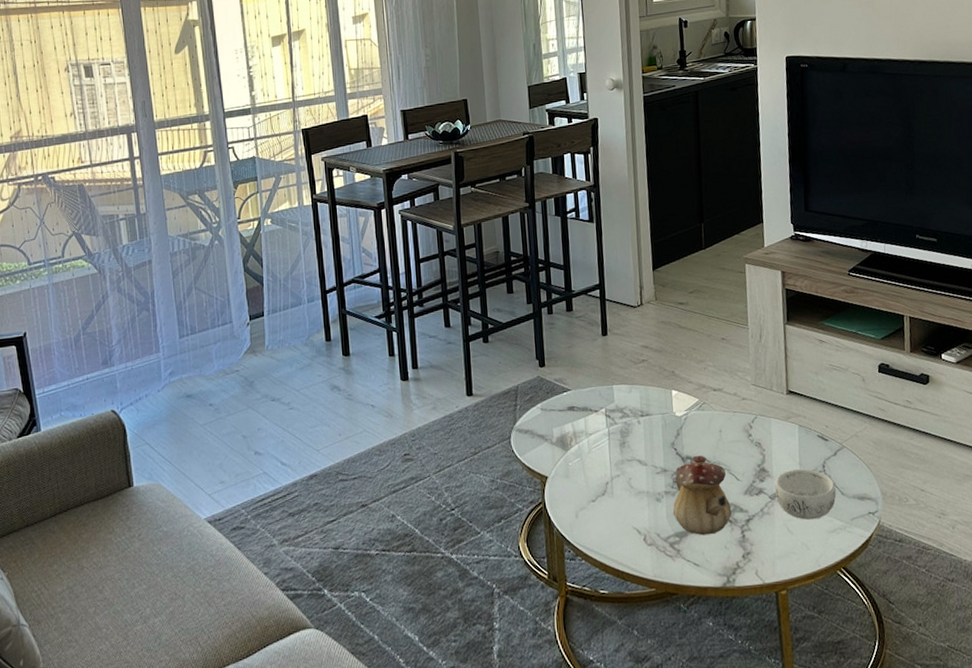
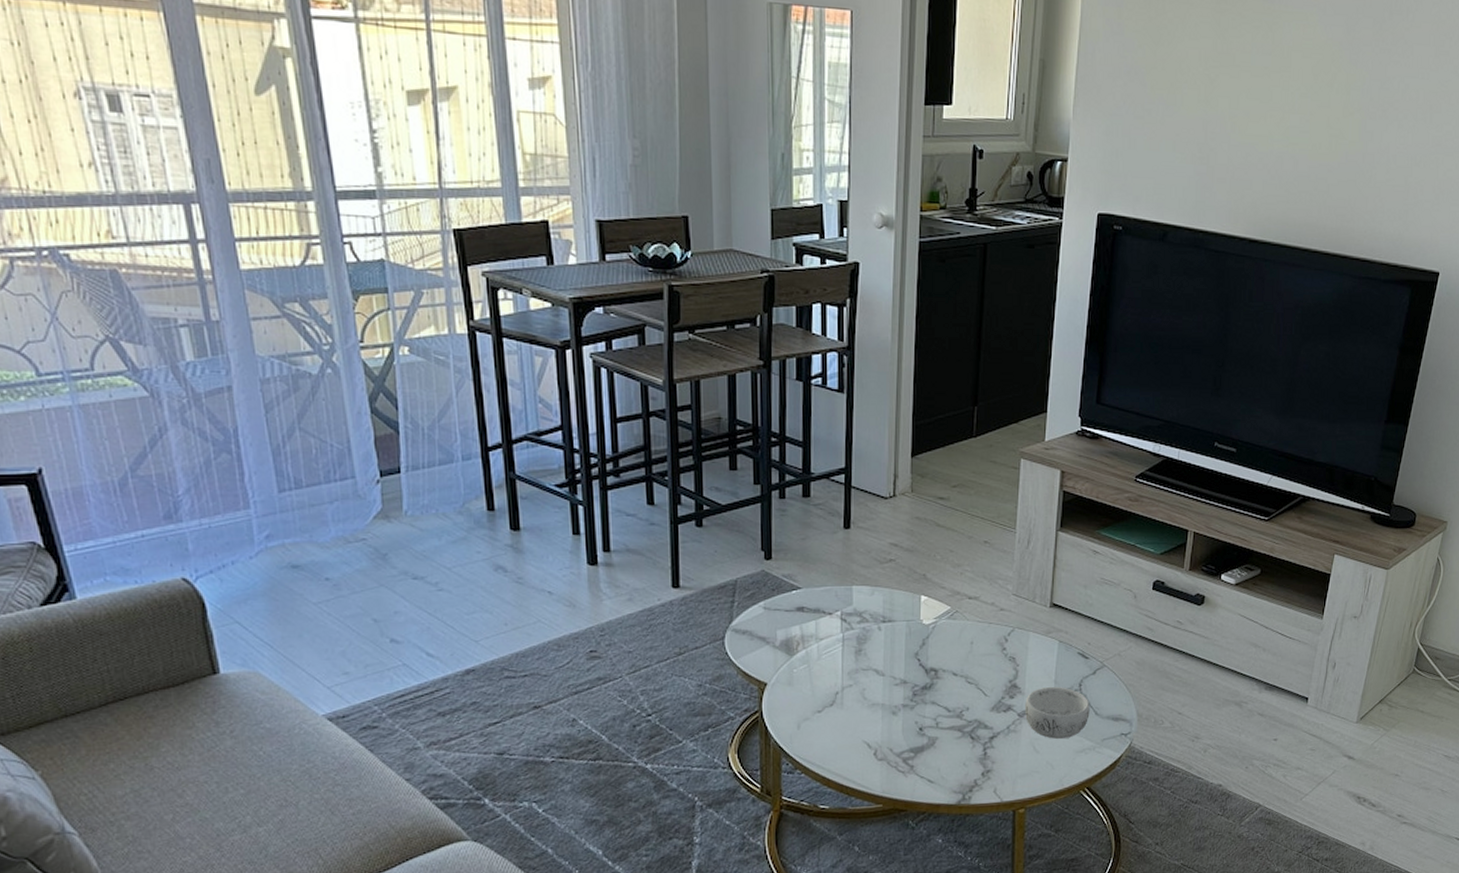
teapot: present [672,455,732,536] -> none [909,667,975,752]

